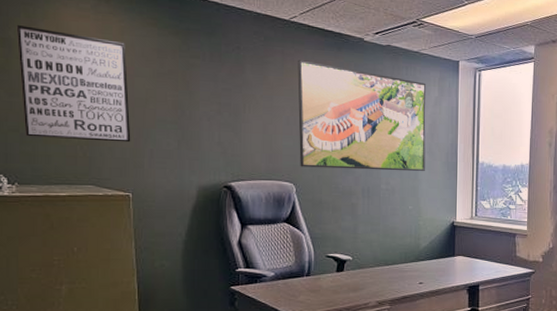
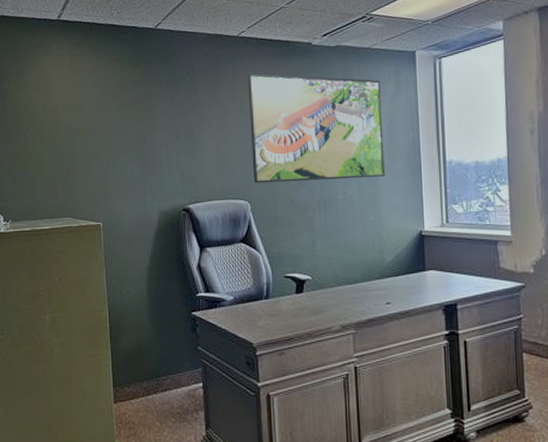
wall art: present [16,25,131,143] -> none [10,77,101,177]

